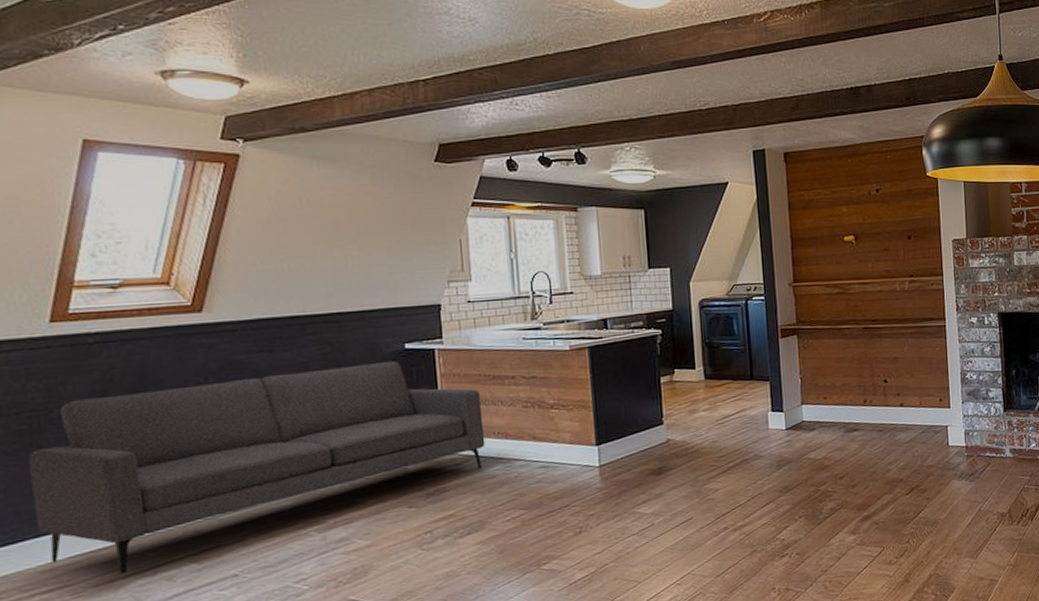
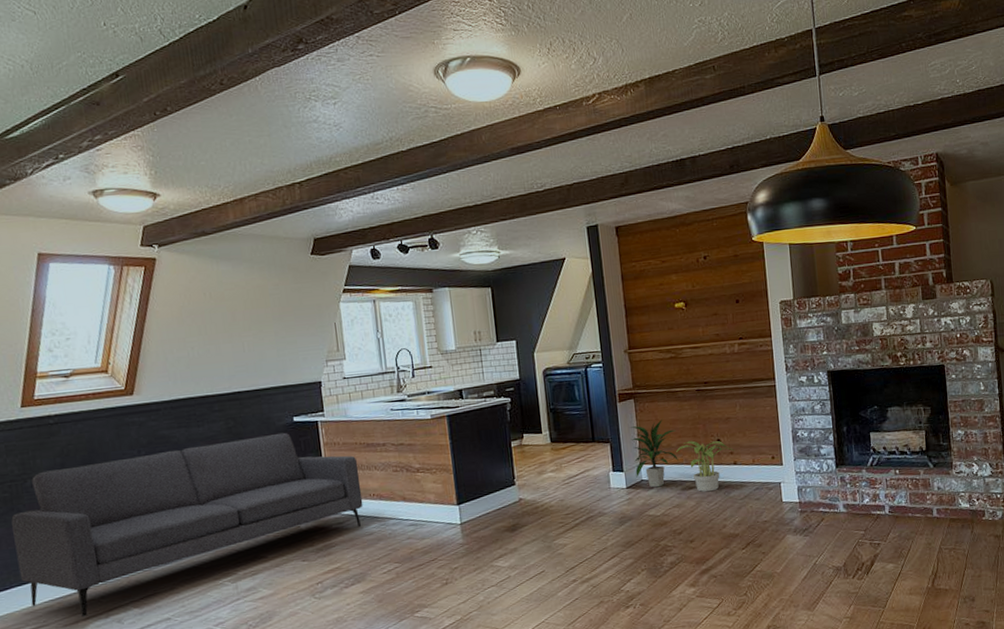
indoor plant: none [791,358,844,430] -> present [629,419,680,488]
potted plant: none [840,380,901,434] -> present [676,440,734,492]

